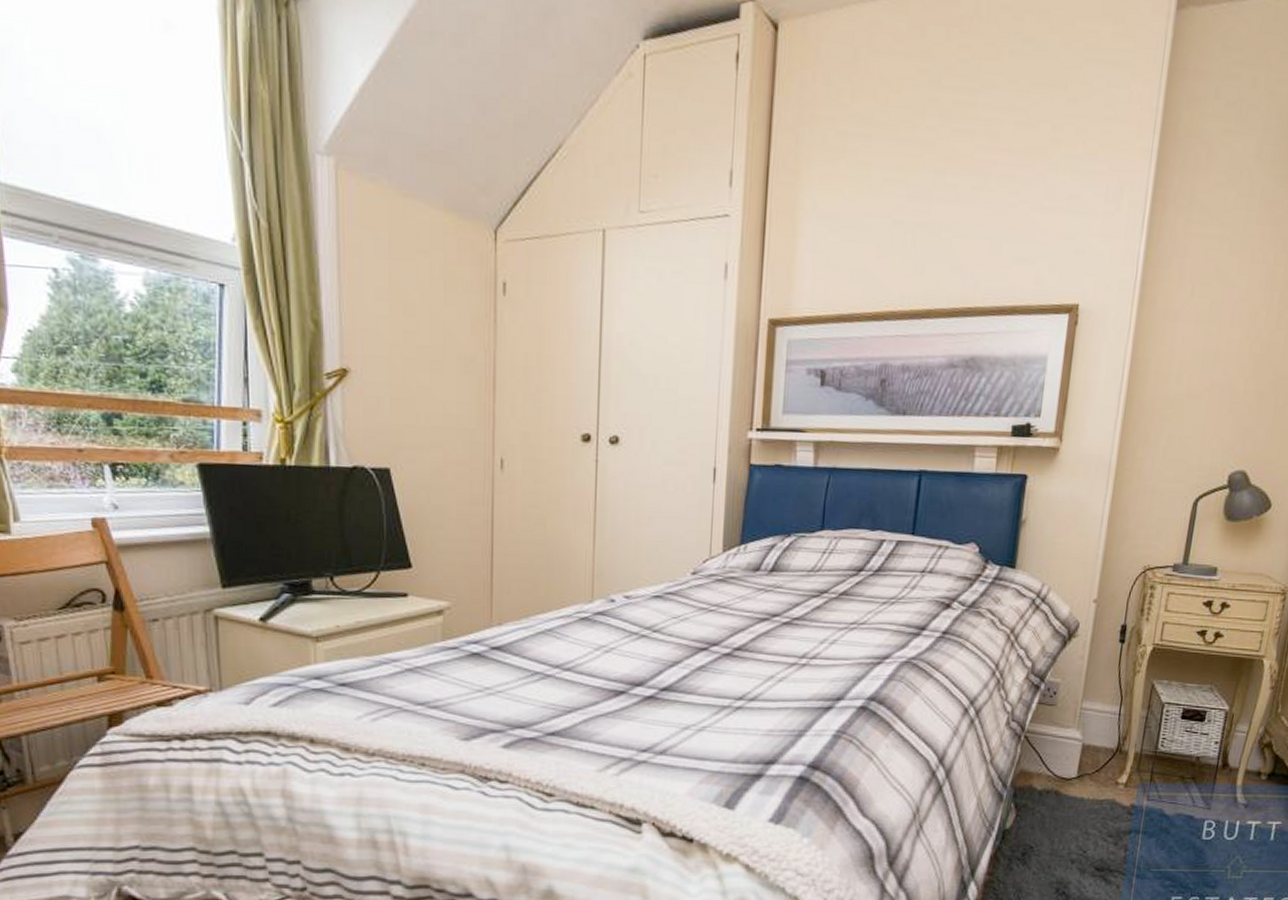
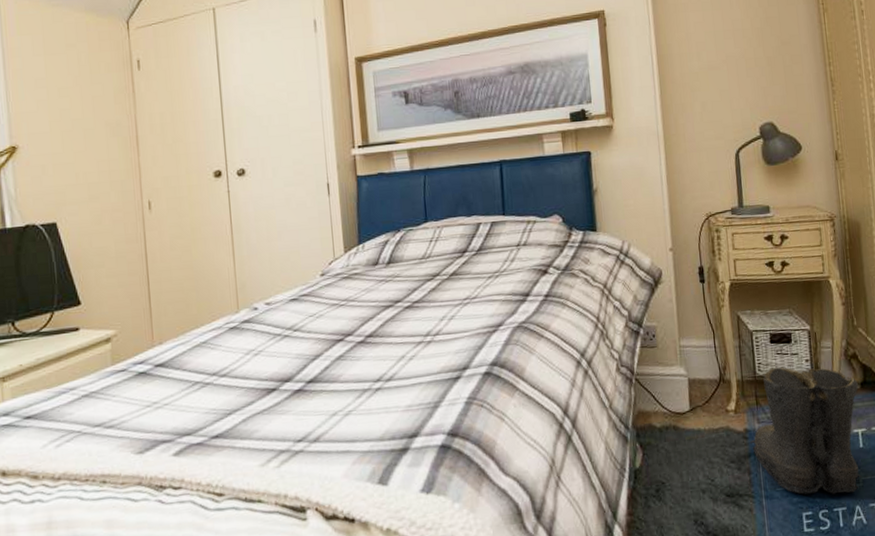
boots: none [1133,745,1266,883] -> present [749,367,861,495]

